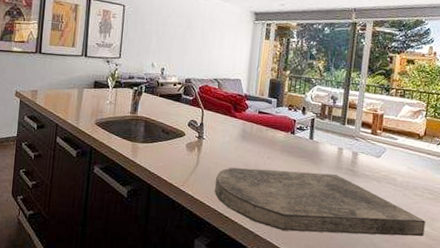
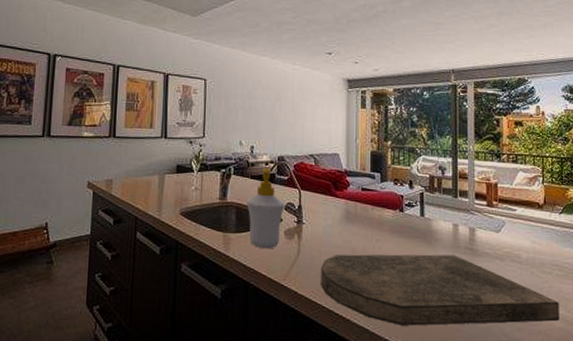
soap bottle: none [154,88,189,159] -> present [246,168,285,249]

